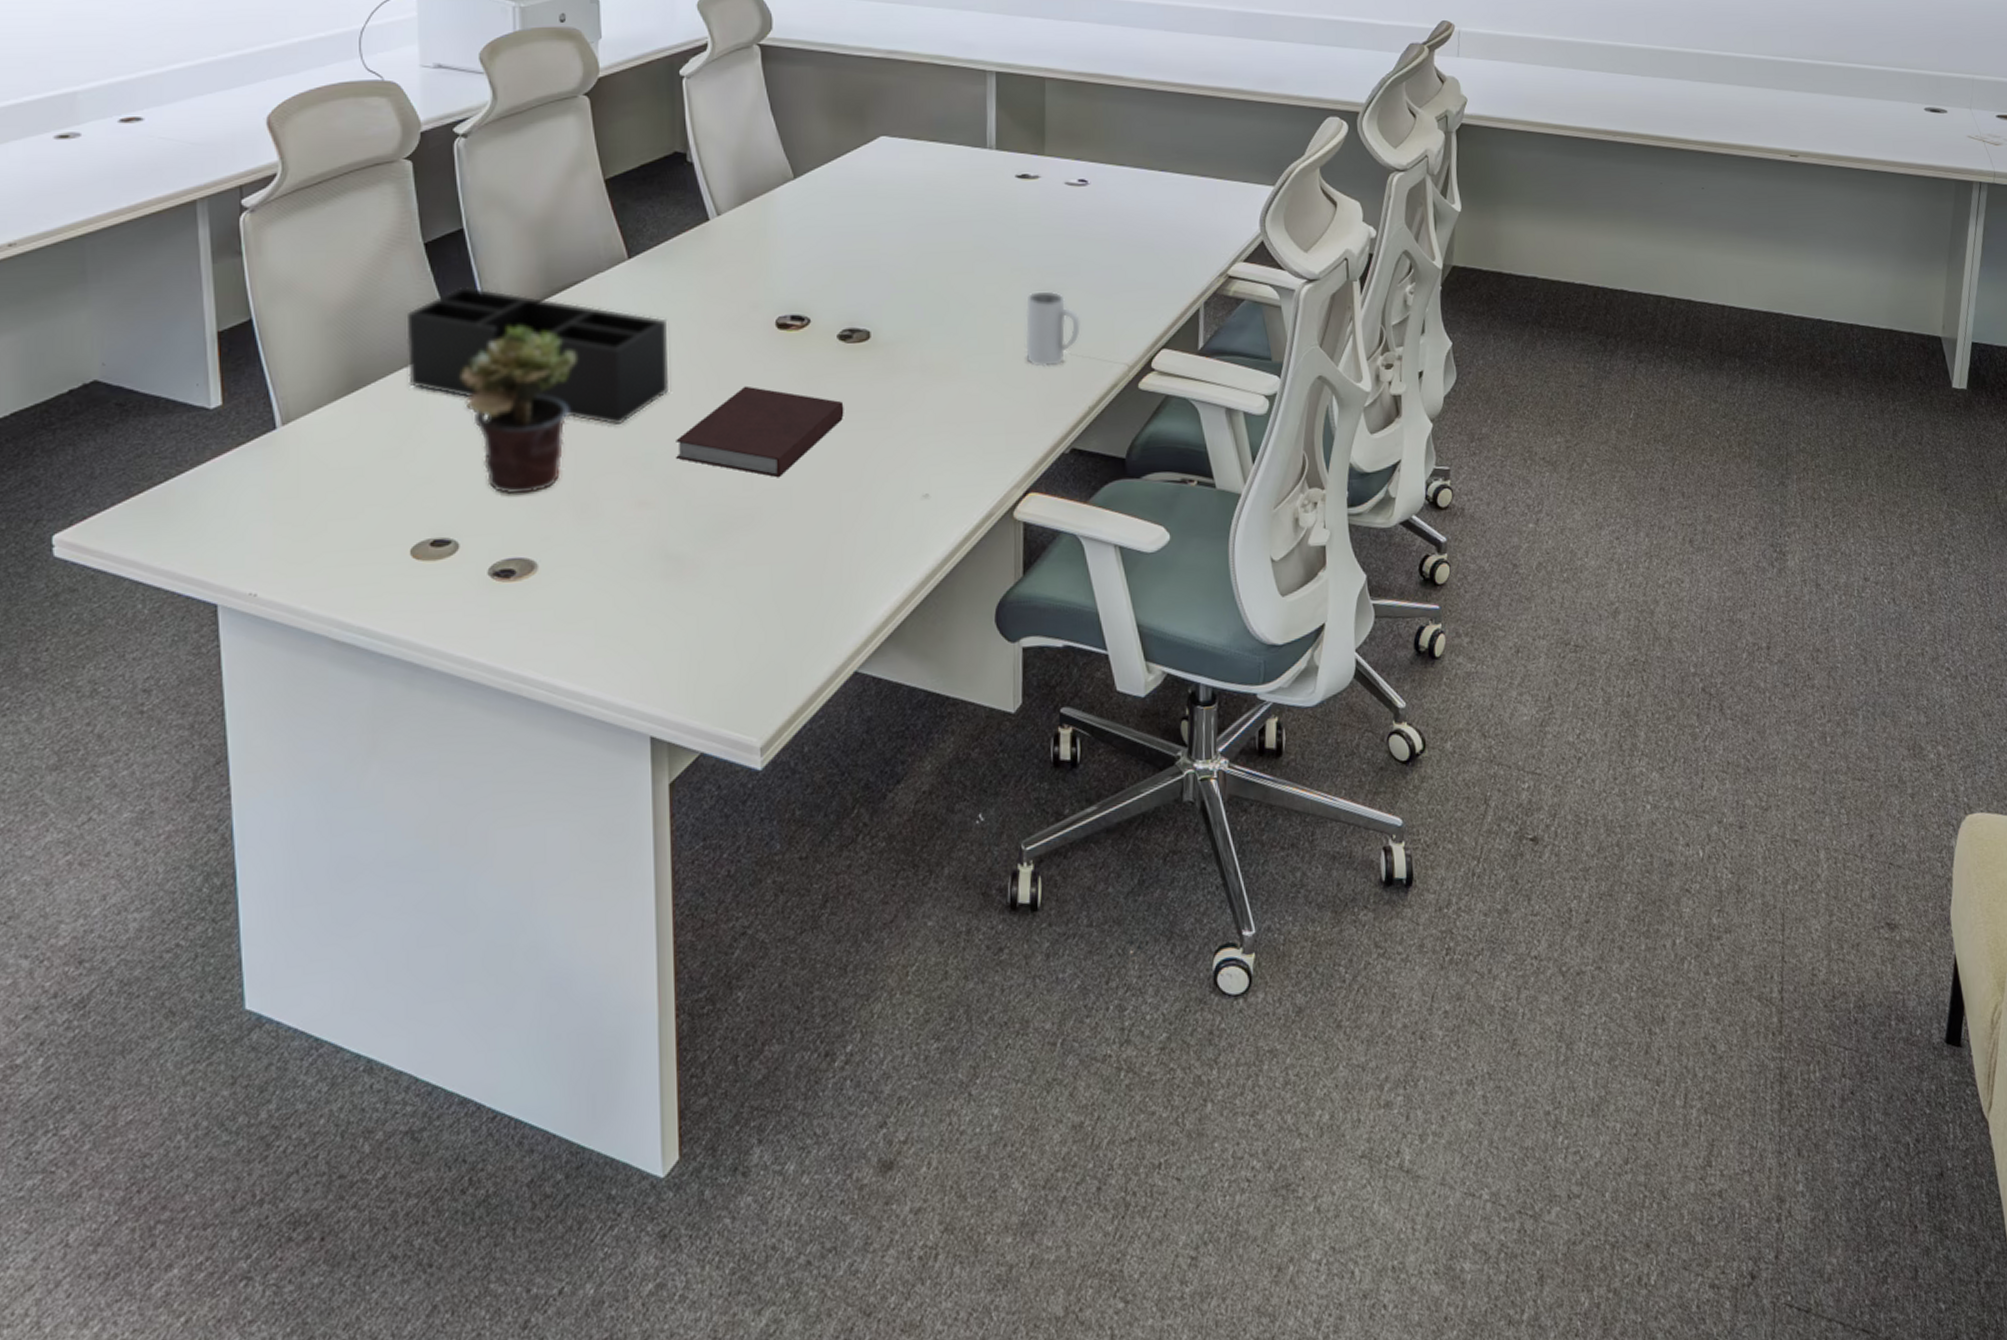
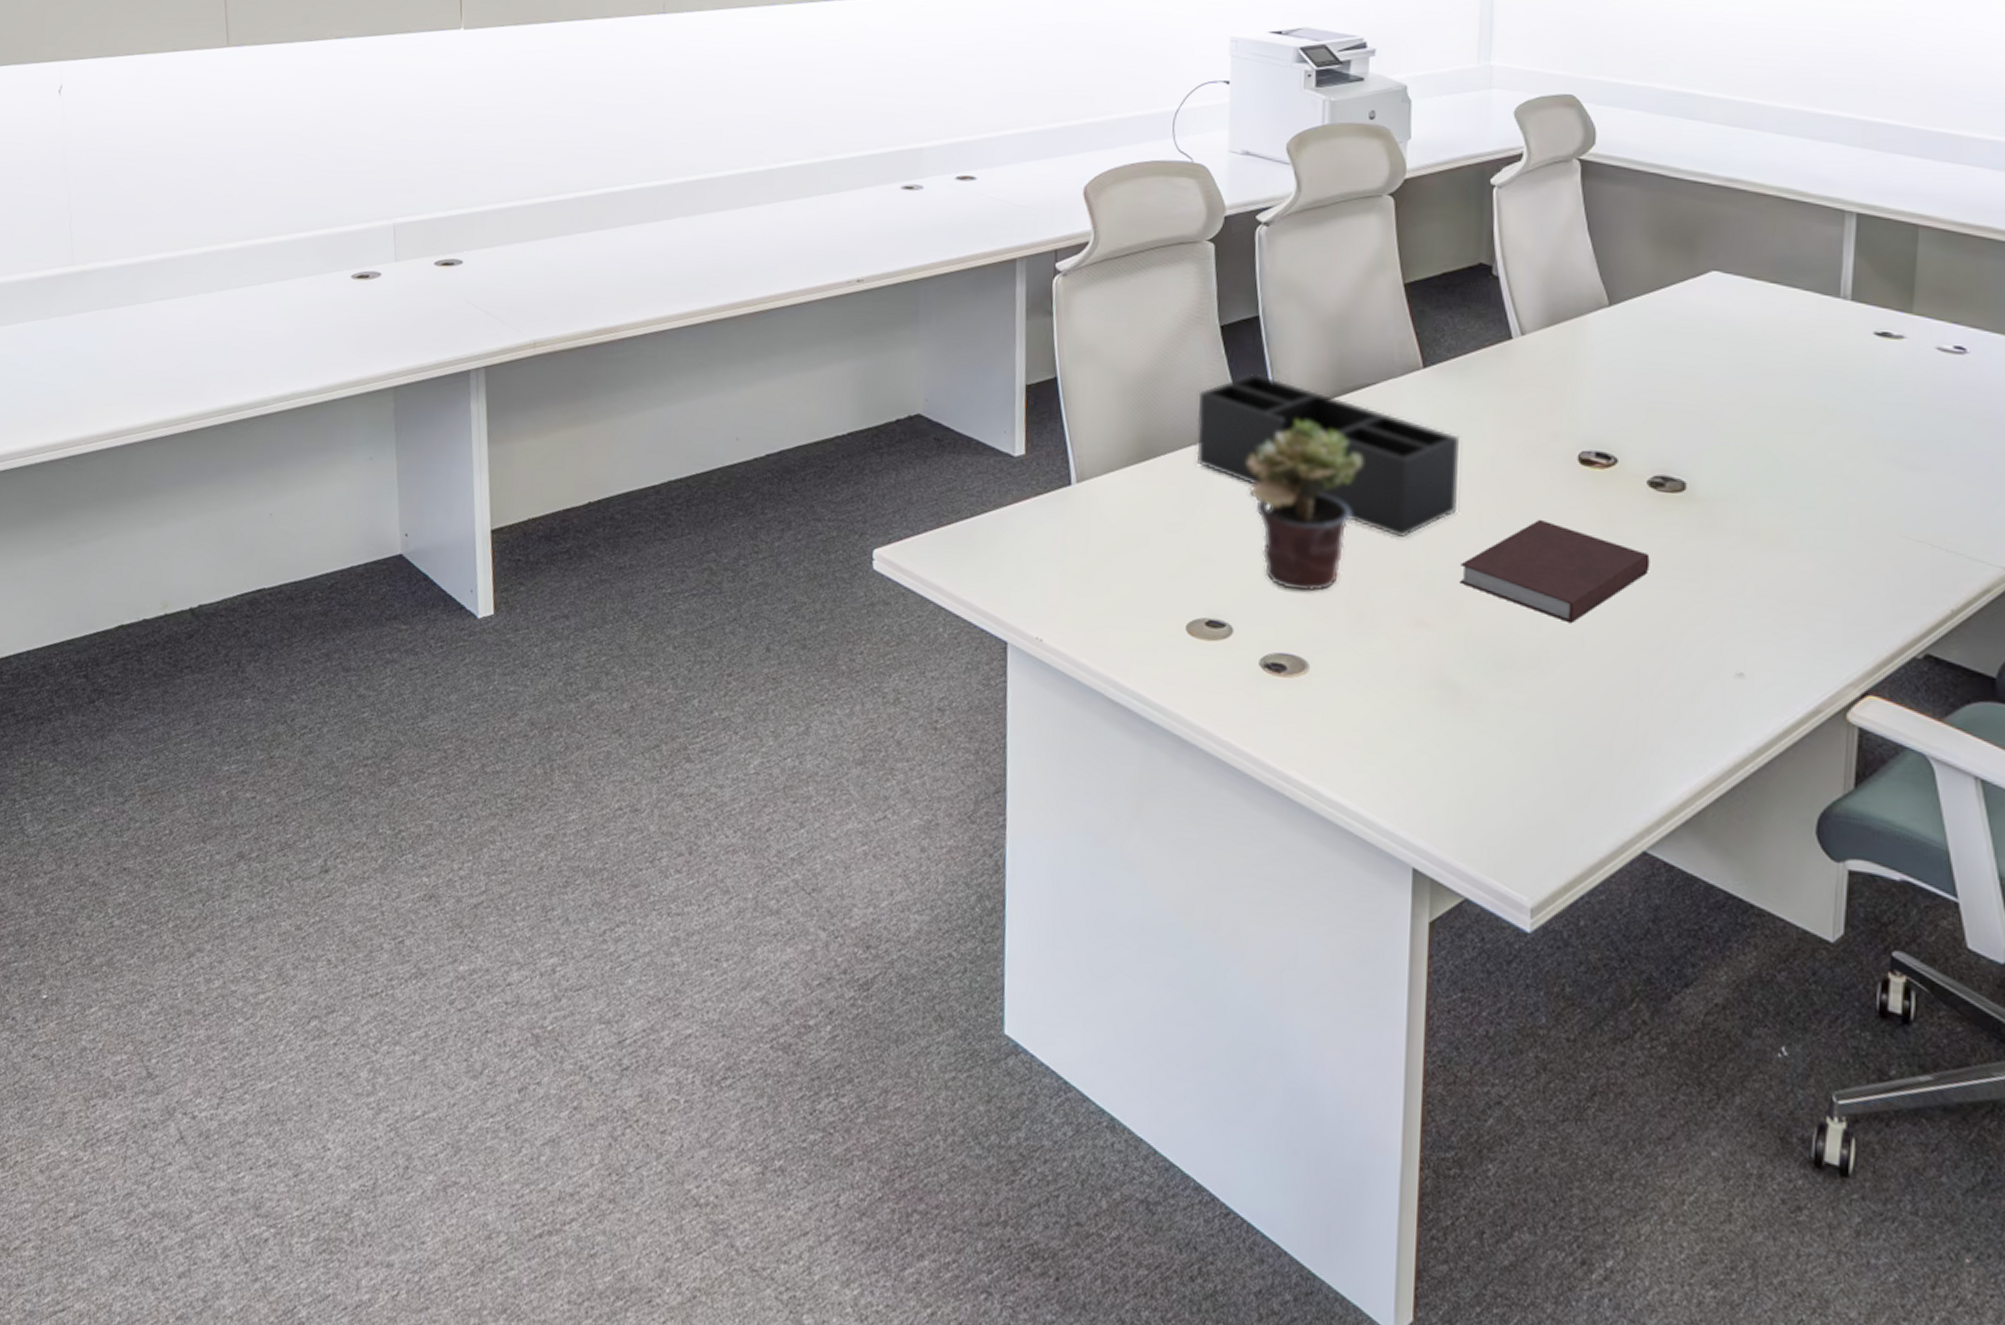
mug: present [1025,291,1080,367] -> none [1874,467,1946,556]

